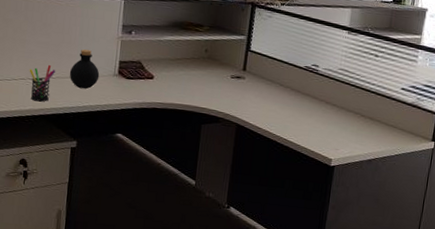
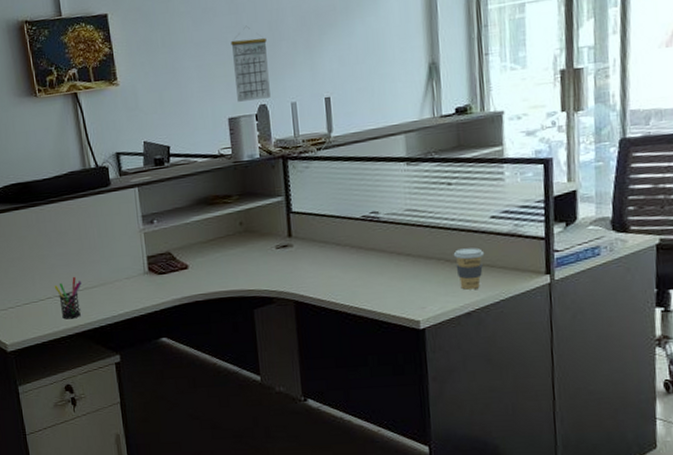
bottle: present [69,49,100,89] -> none [96,251,129,296]
coffee cup: none [367,108,391,142] -> present [453,247,485,290]

